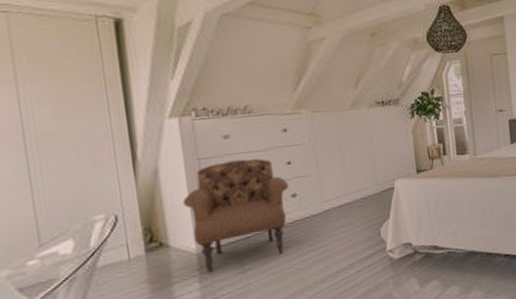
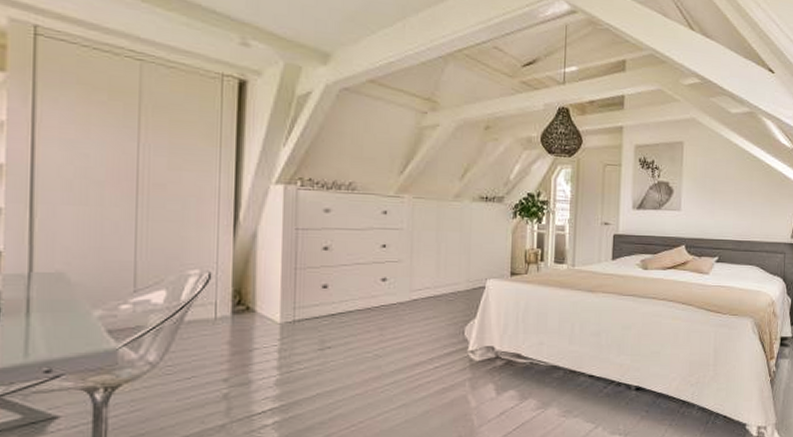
armchair: present [182,158,289,273] -> none [274,235,380,345]

